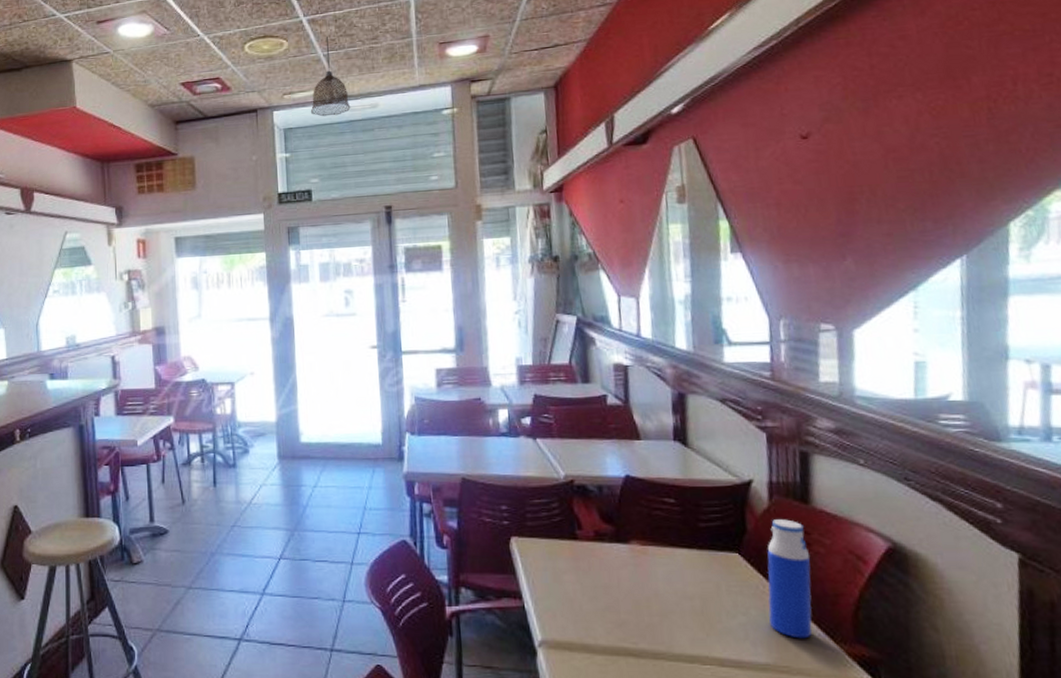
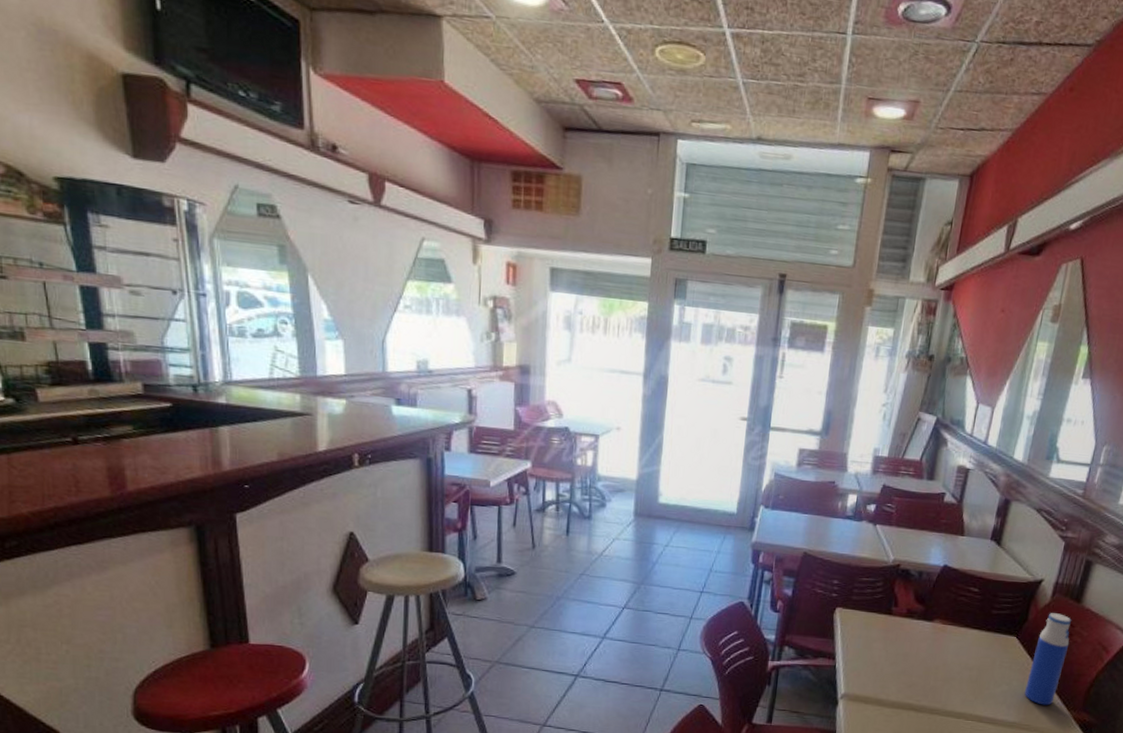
pendant lamp: present [310,37,351,117] -> none [718,60,763,160]

